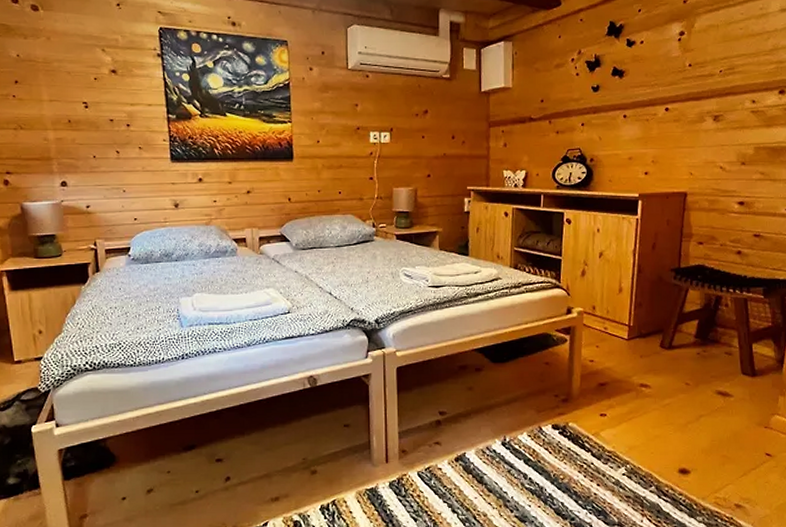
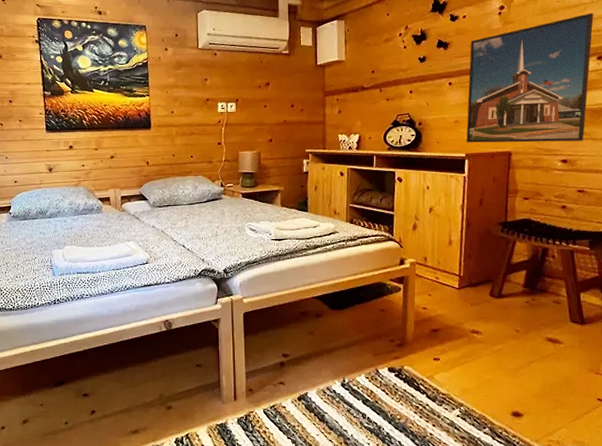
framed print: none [640,42,777,183] -> present [466,13,594,143]

